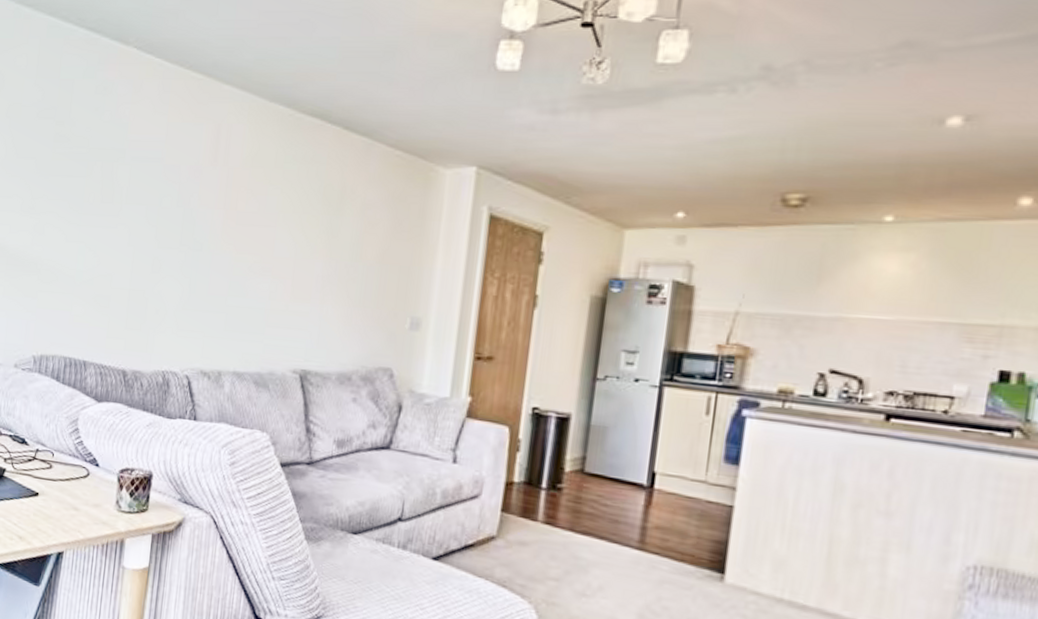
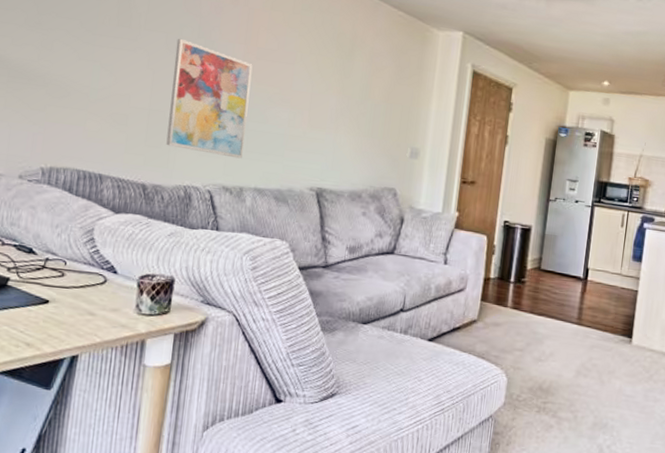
wall art: none [145,210,232,339] -> present [166,39,253,159]

